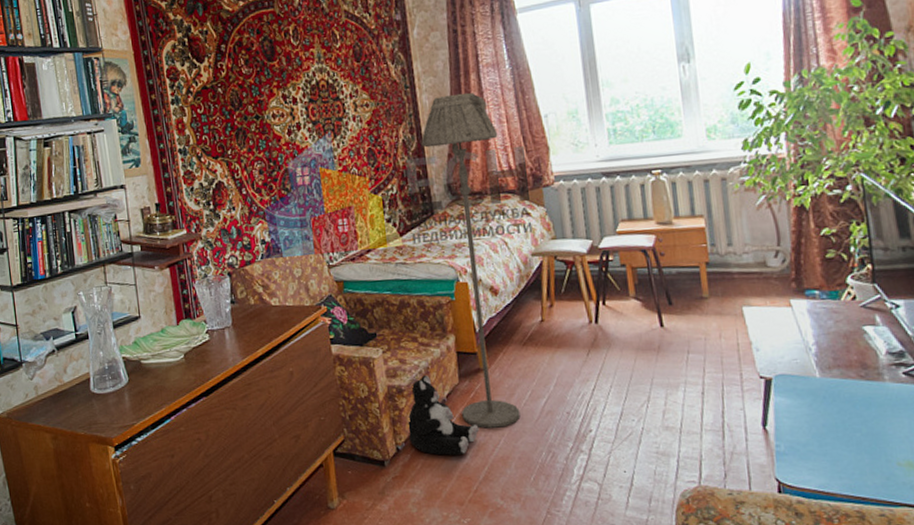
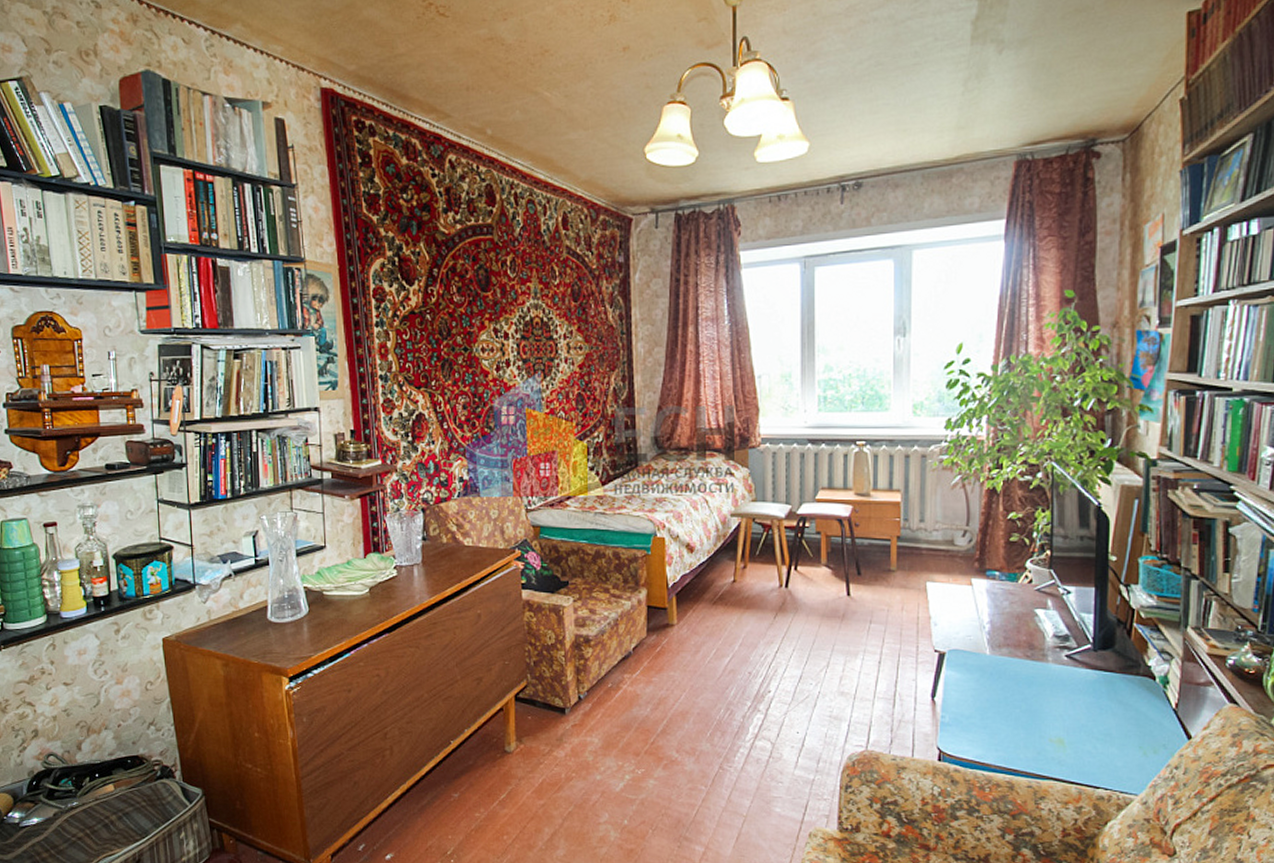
plush toy: present [407,374,479,456] -> none [592,626,662,707]
floor lamp: present [421,92,521,428] -> none [632,345,710,683]

